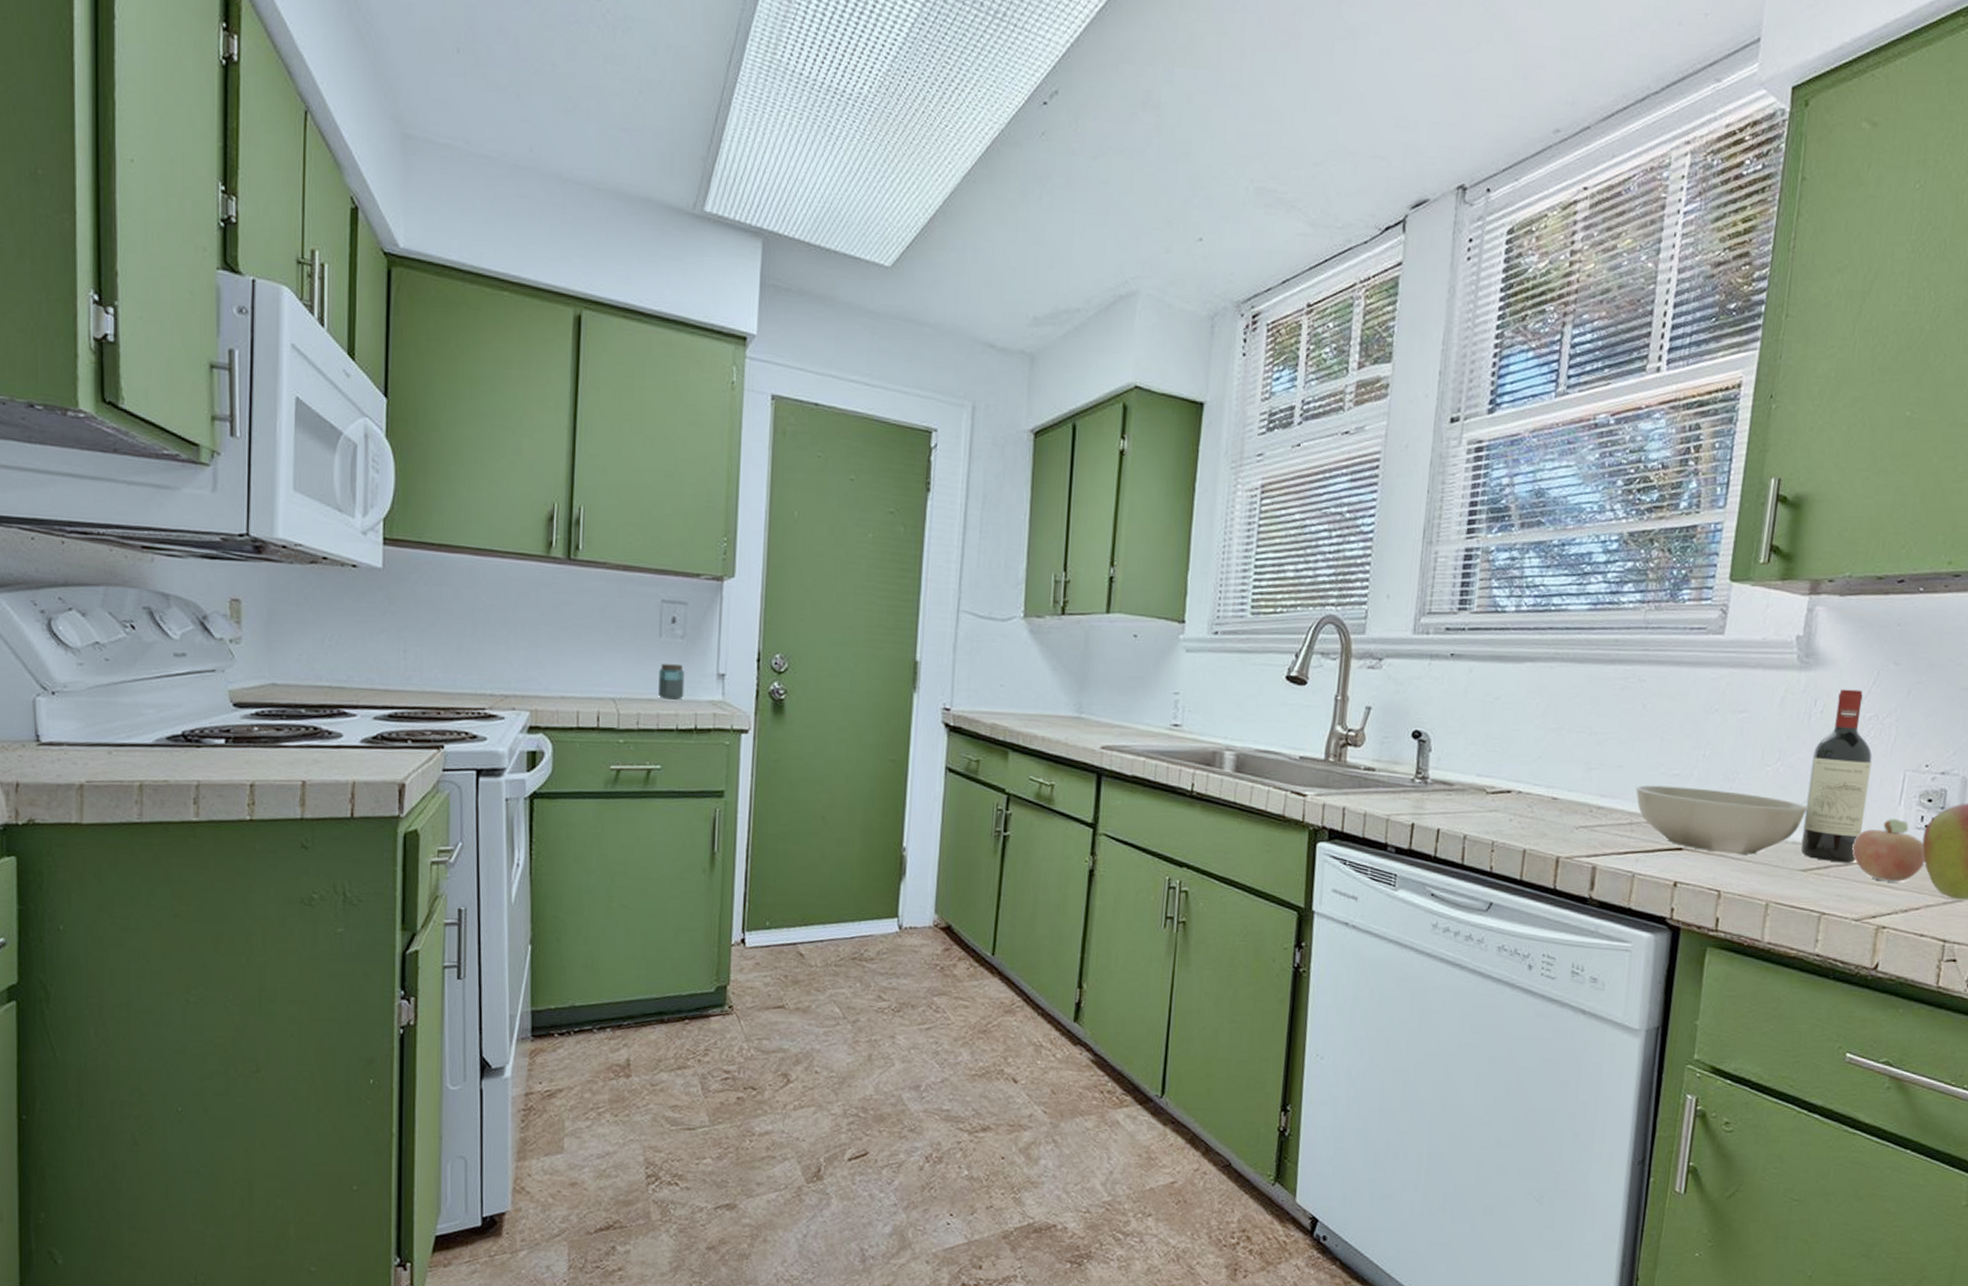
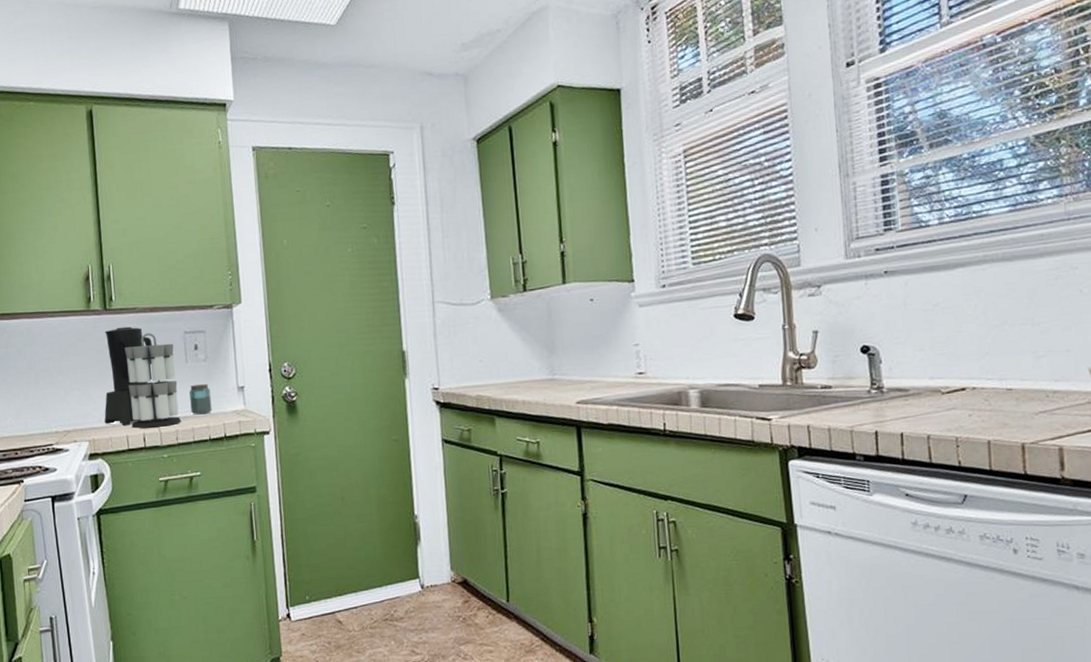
blender: none [552,582,621,699] -> present [104,326,157,425]
spice rack: none [584,594,647,707] -> present [124,332,182,429]

